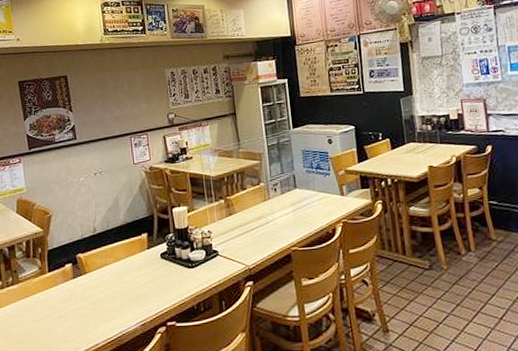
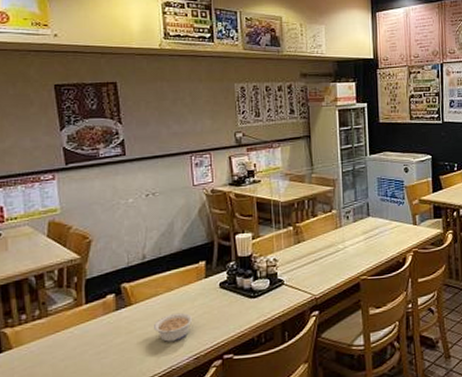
legume: none [105,281,139,308] -> present [154,312,193,342]

